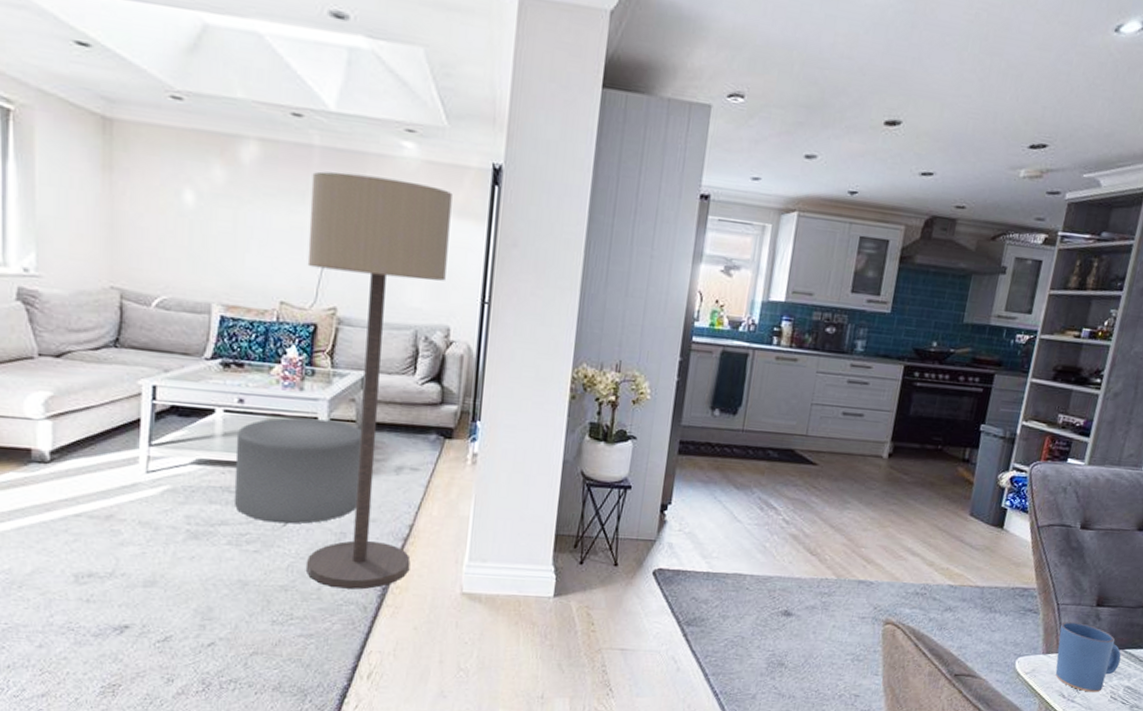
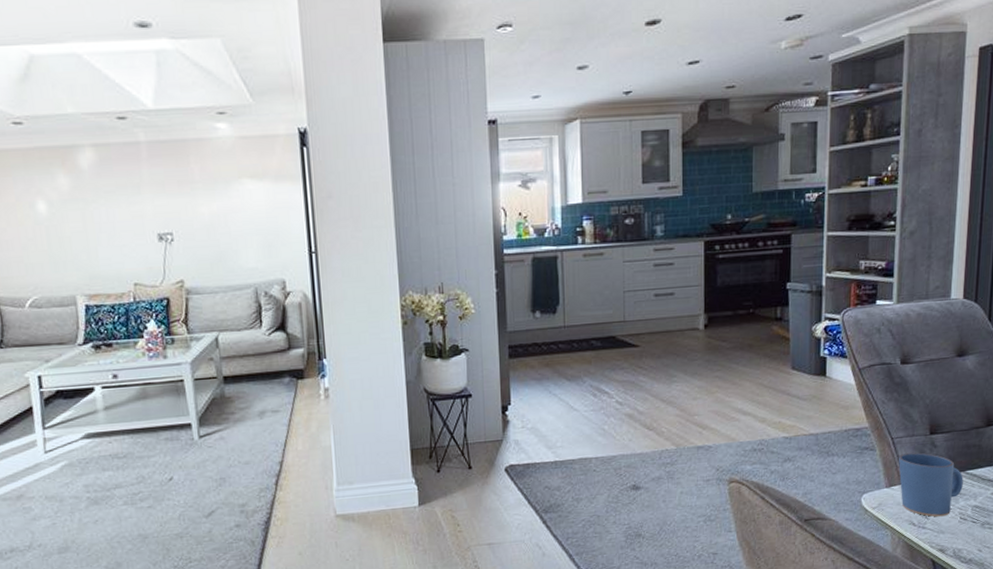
pouf: present [233,417,362,524] -> none [116,380,231,479]
floor lamp: present [305,171,452,590] -> none [143,157,286,528]

